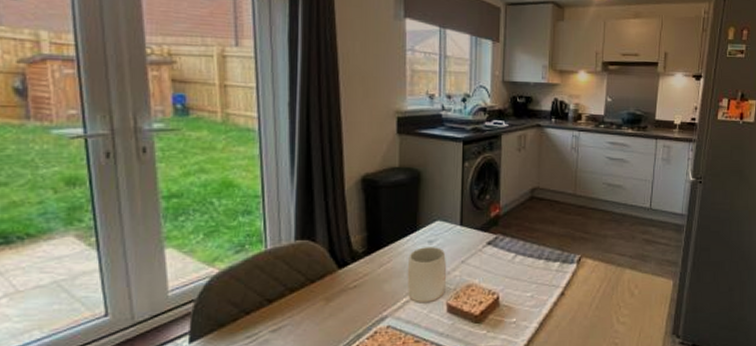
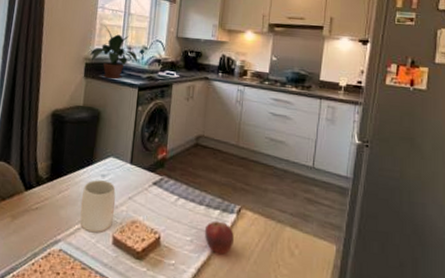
potted plant: none [402,71,459,133] -> present [90,25,138,79]
fruit: none [544,273,576,305] -> present [204,221,235,255]

